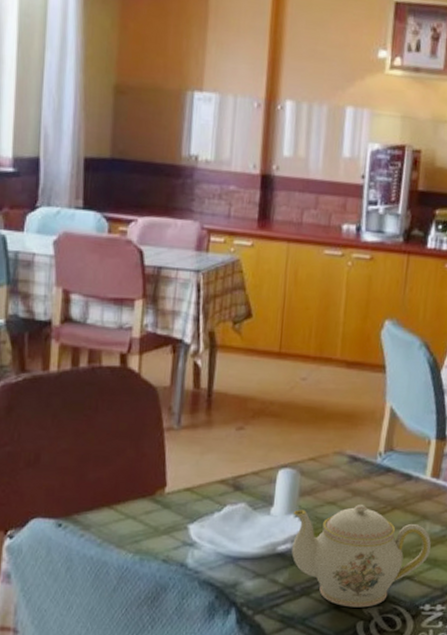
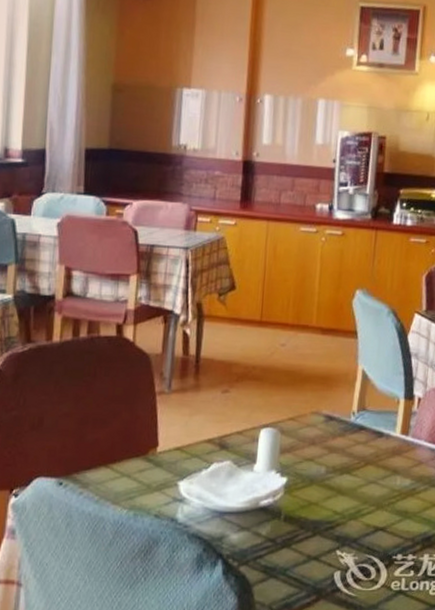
teapot: present [292,505,431,608] -> none [273,461,402,558]

